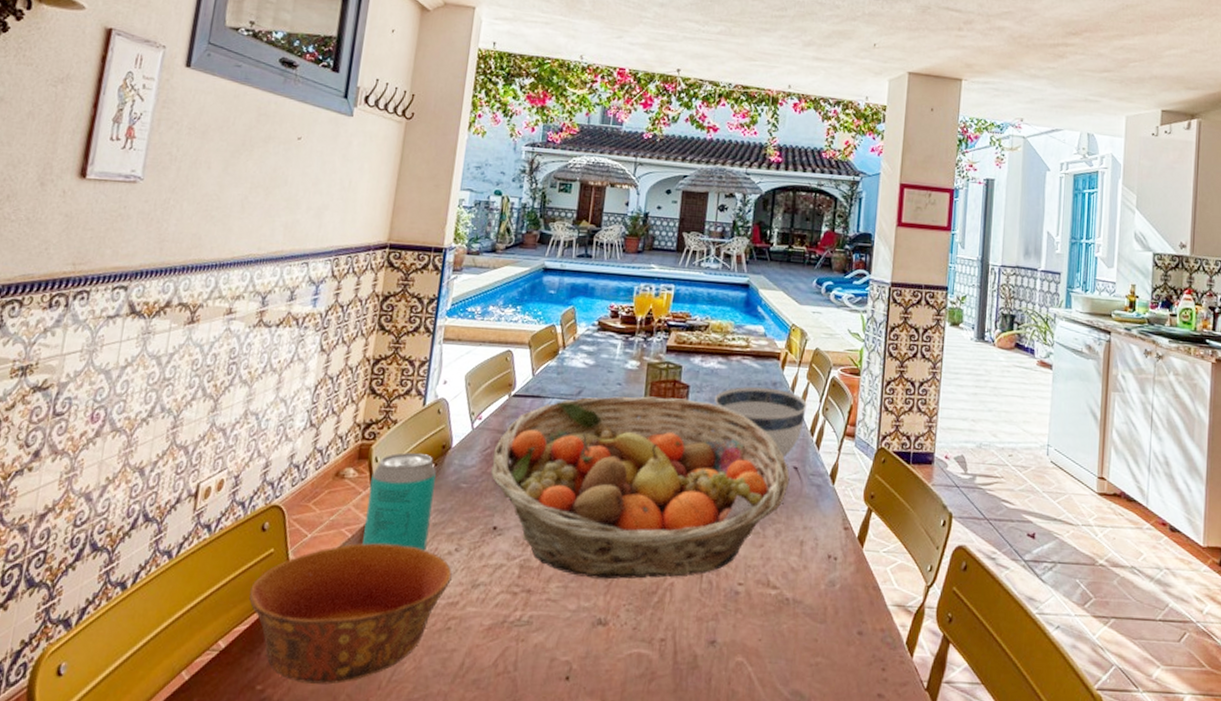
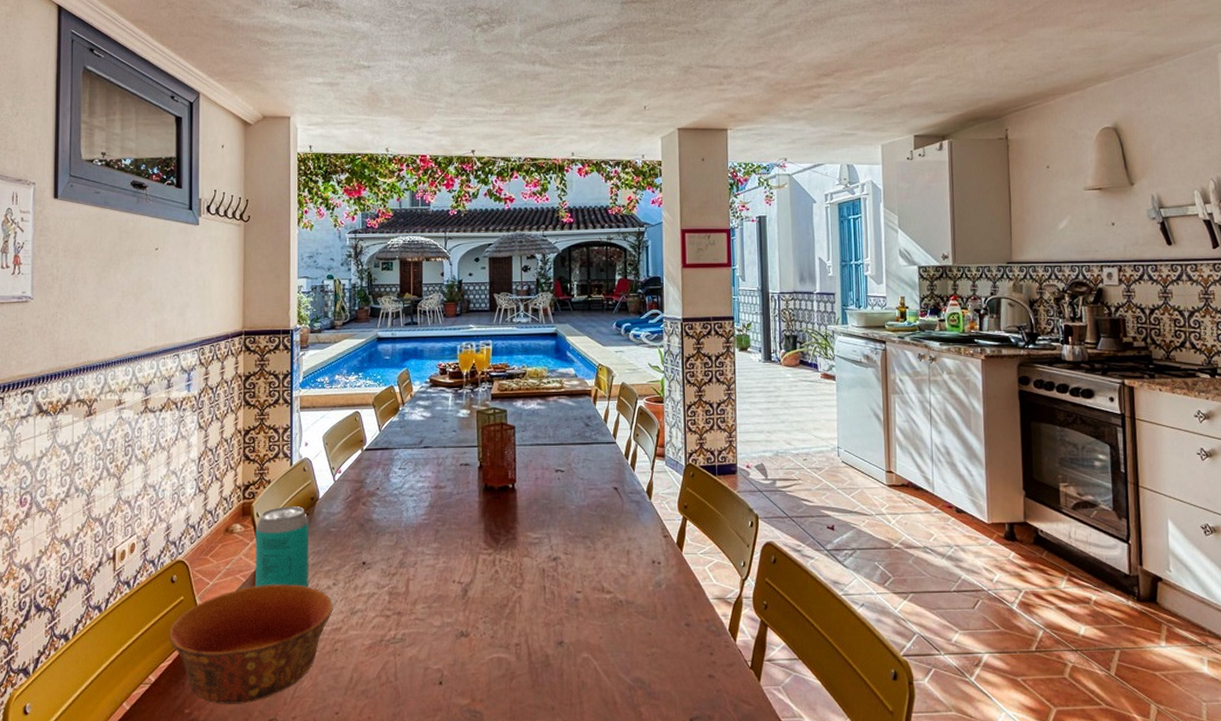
fruit basket: present [491,396,790,580] -> none [355,438,612,598]
bowl: present [715,386,807,461] -> none [538,421,619,485]

